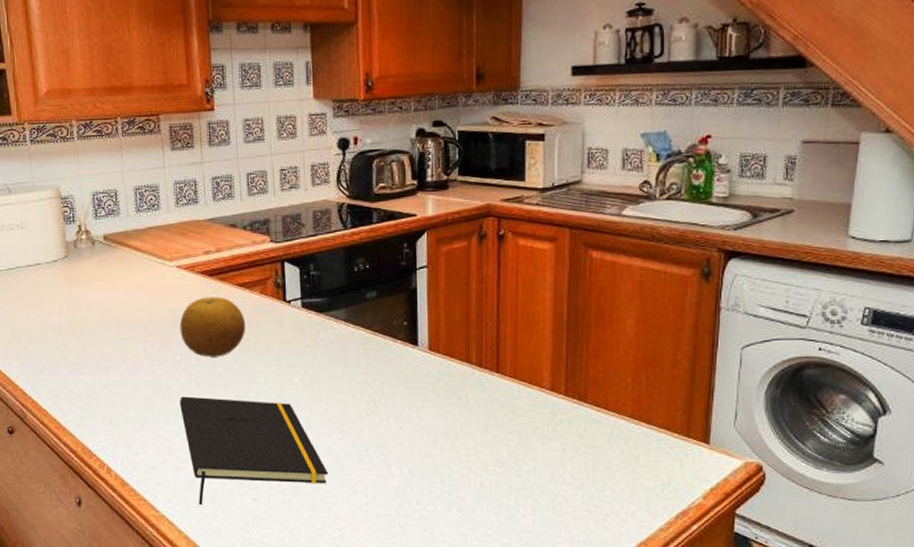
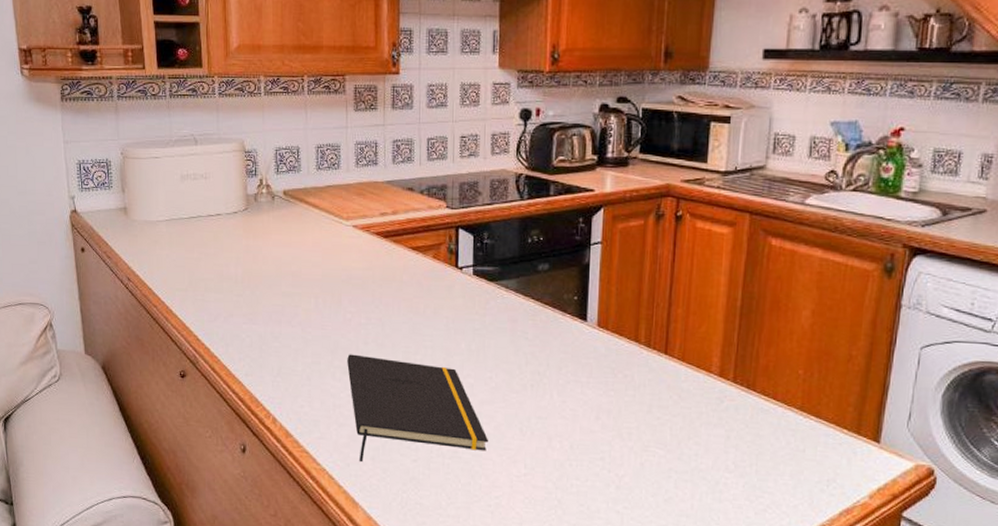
fruit: present [179,297,246,357] -> none [352,258,417,318]

